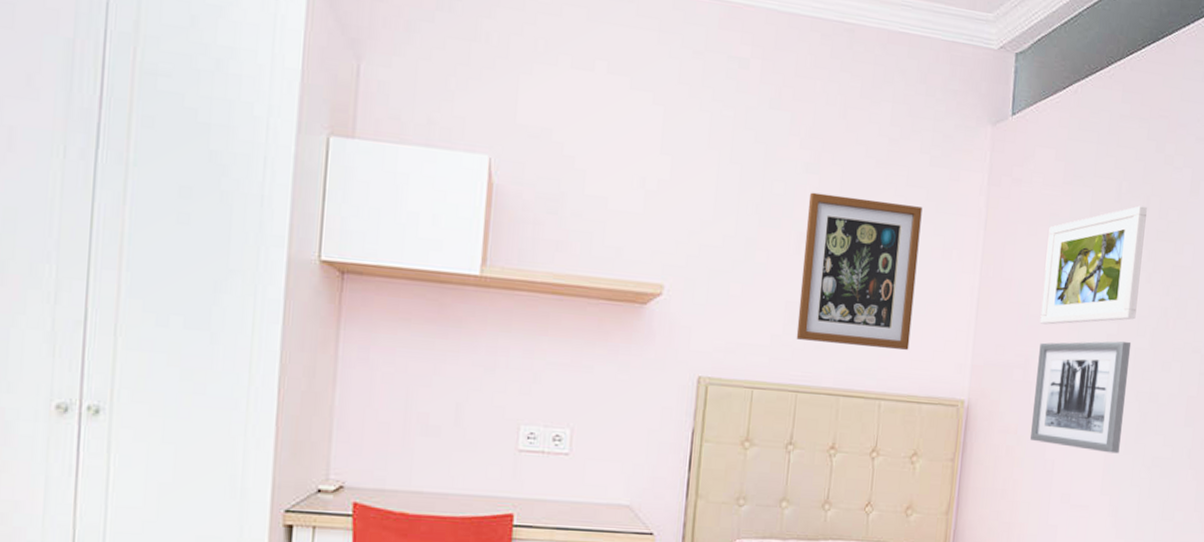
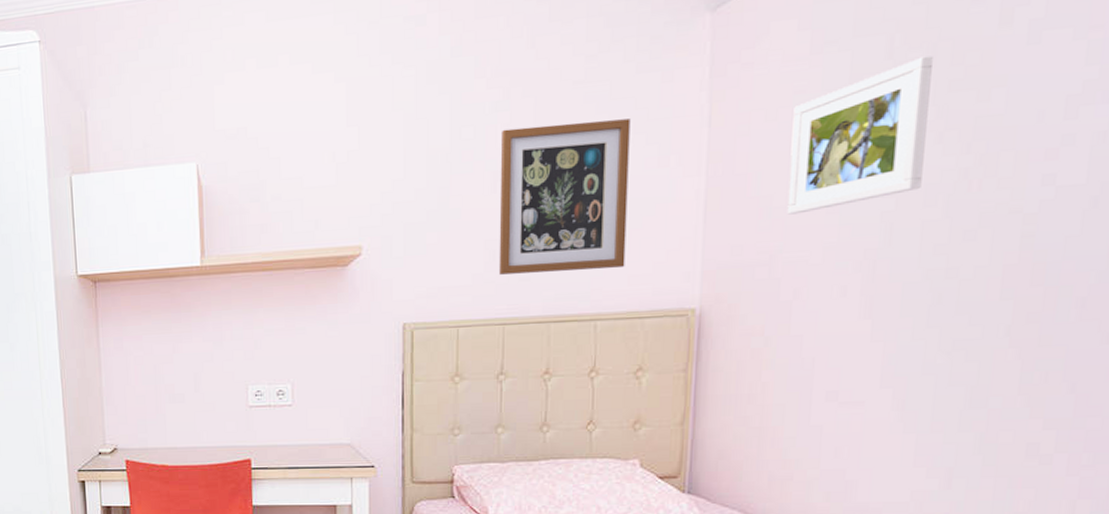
wall art: present [1030,341,1132,454] -> none [782,215,917,343]

